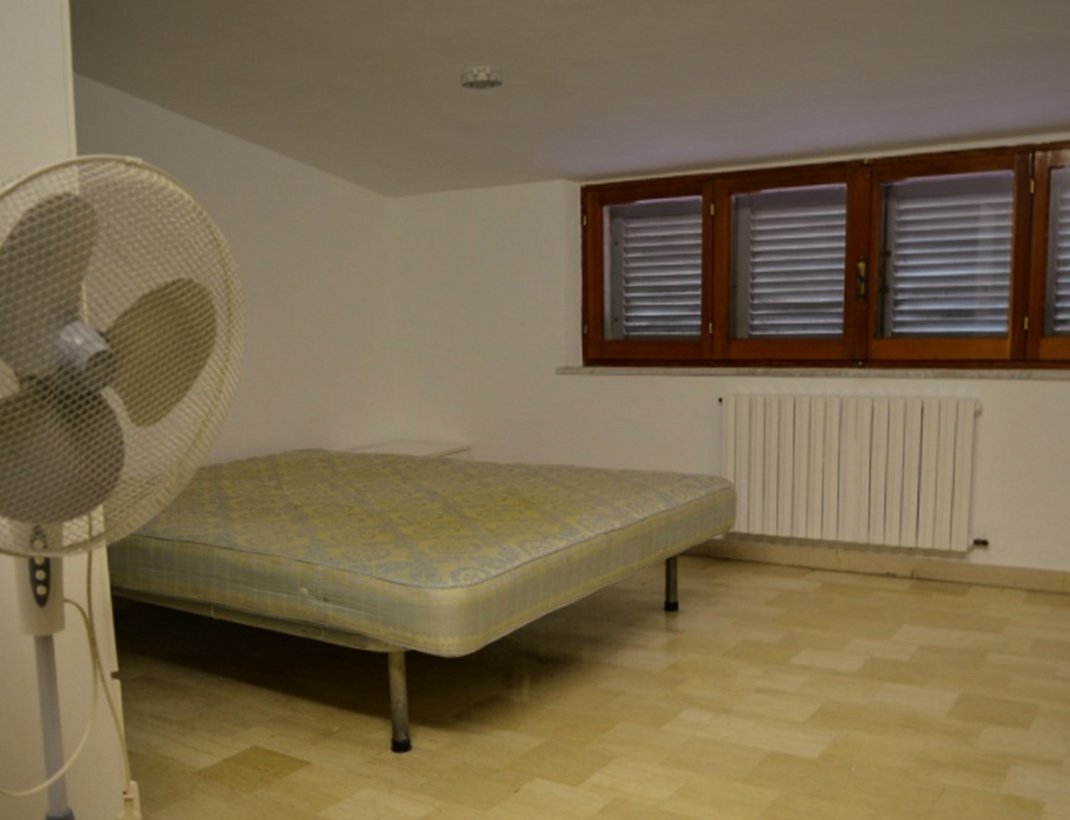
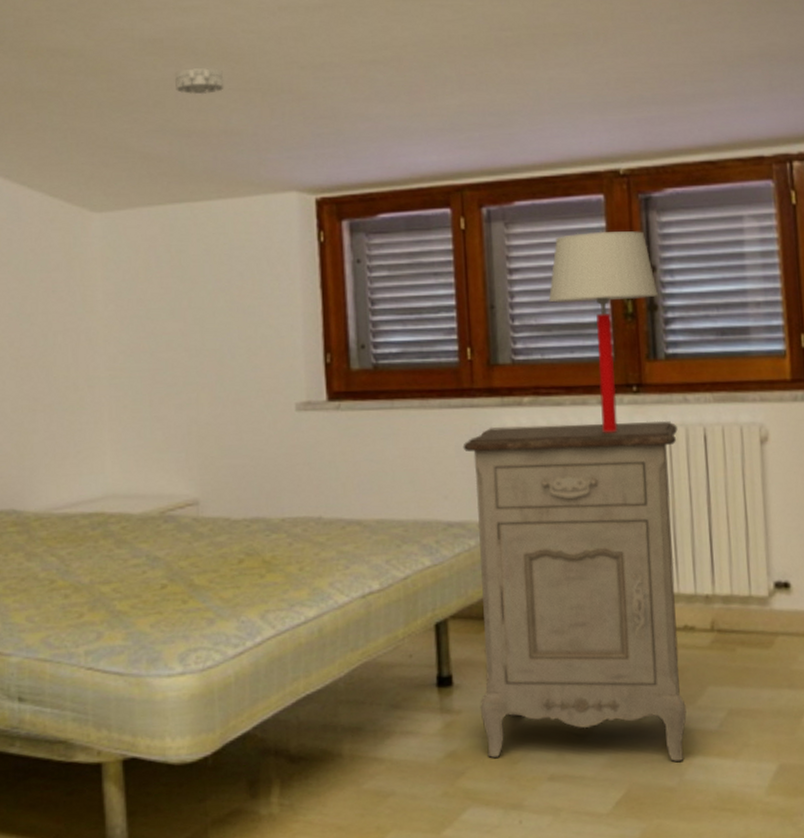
nightstand: none [700,393,897,685] -> present [463,420,687,762]
table lamp: none [787,218,890,403] -> present [548,231,658,433]

